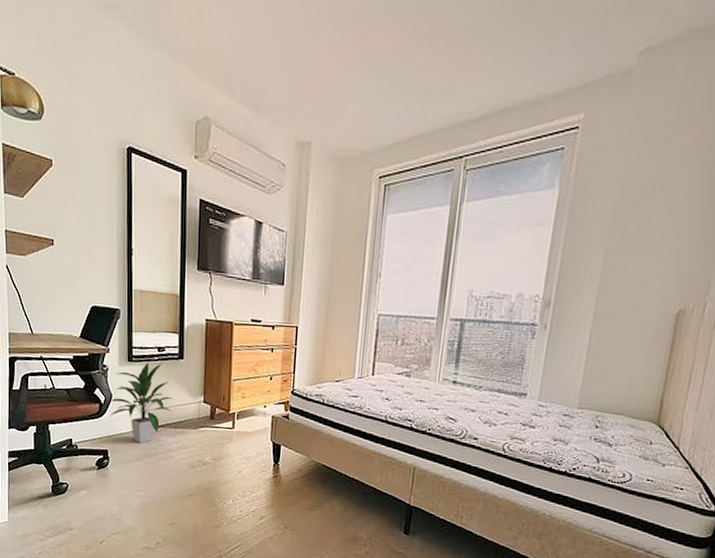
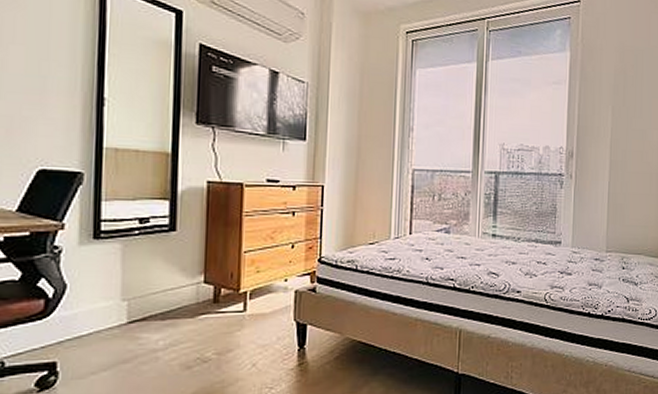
indoor plant: present [110,362,174,443] -> none [62,236,162,346]

